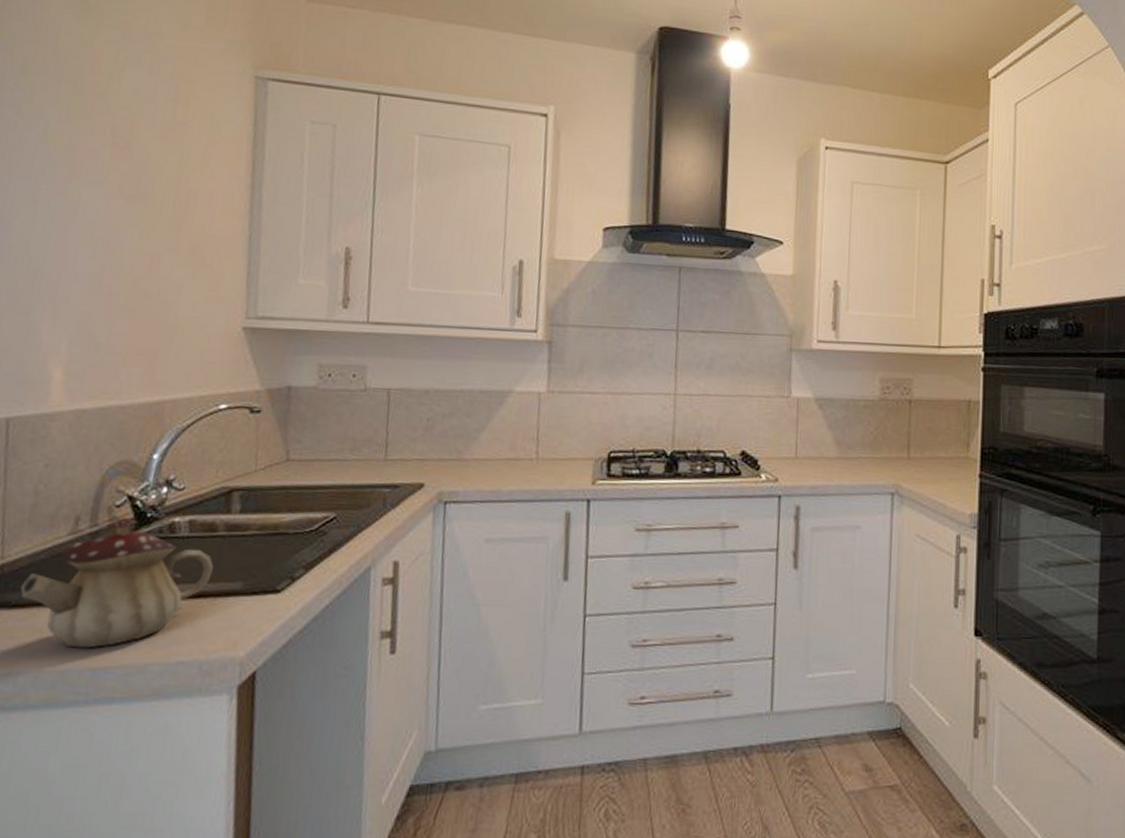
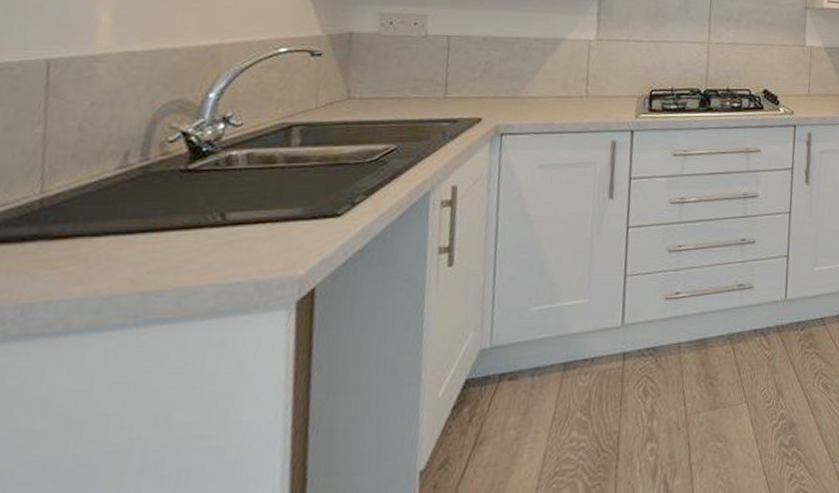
teapot: present [20,517,214,649] -> none [62,151,272,274]

